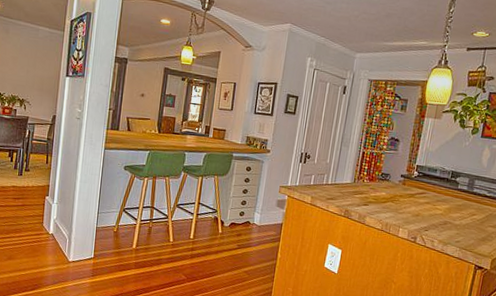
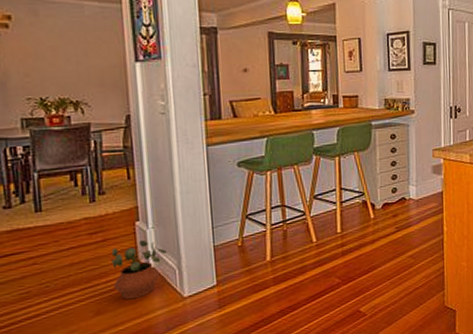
potted plant: none [23,211,64,254] -> present [111,239,168,300]

